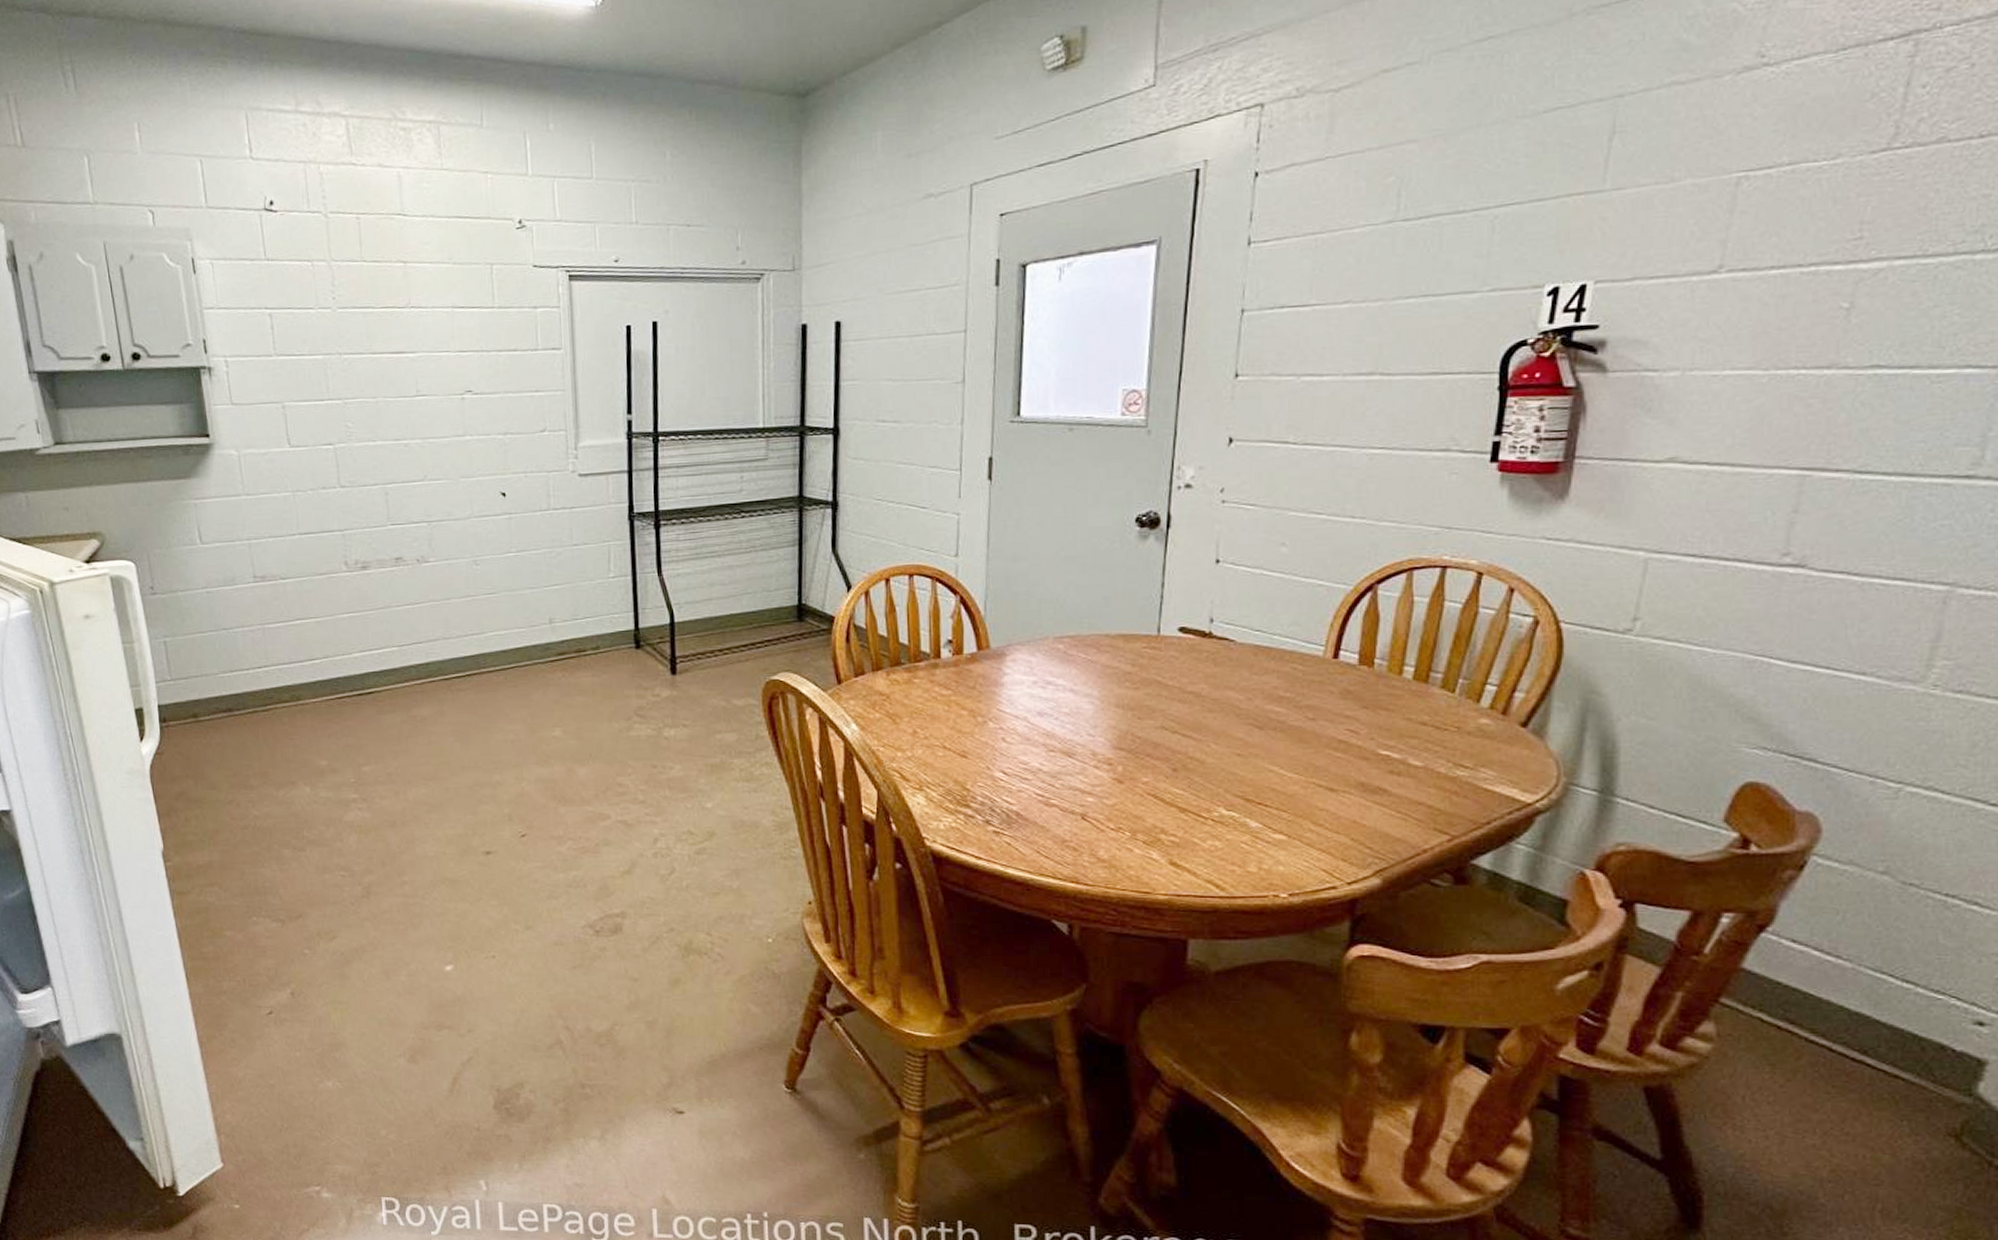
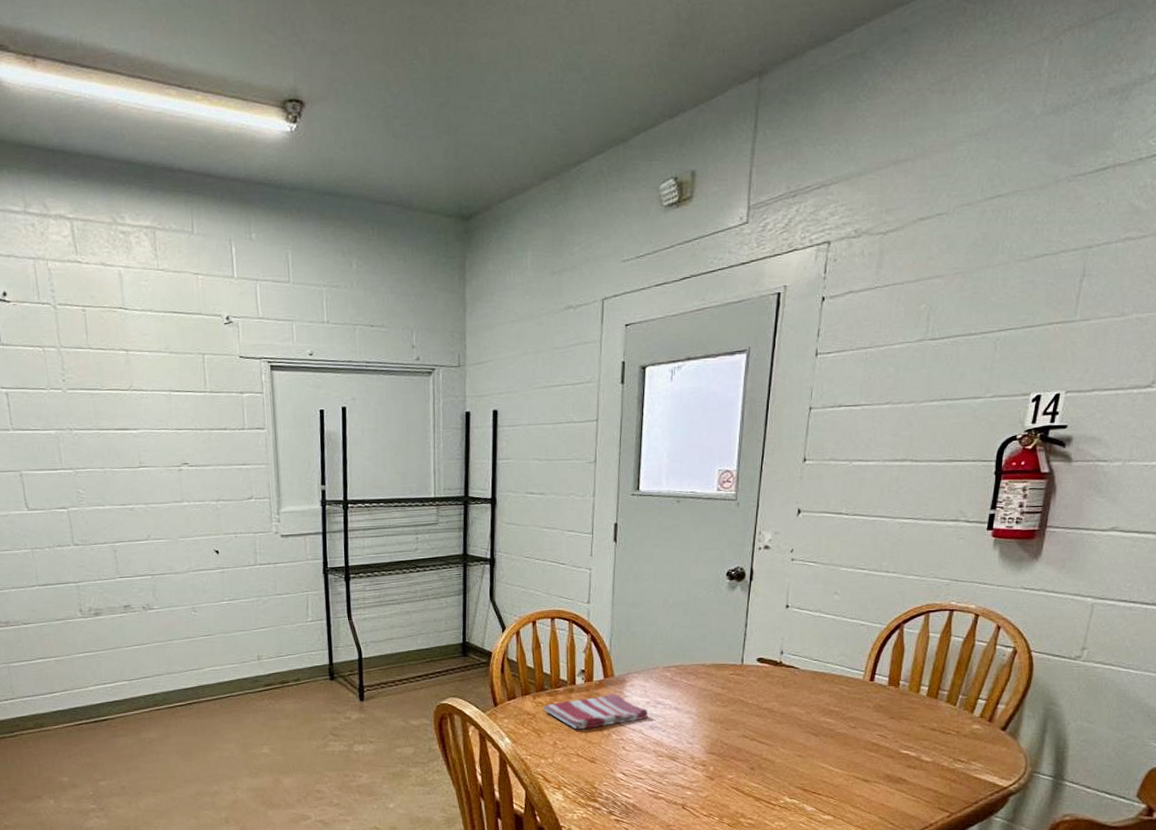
dish towel: none [899,670,1035,716] -> present [543,693,648,730]

